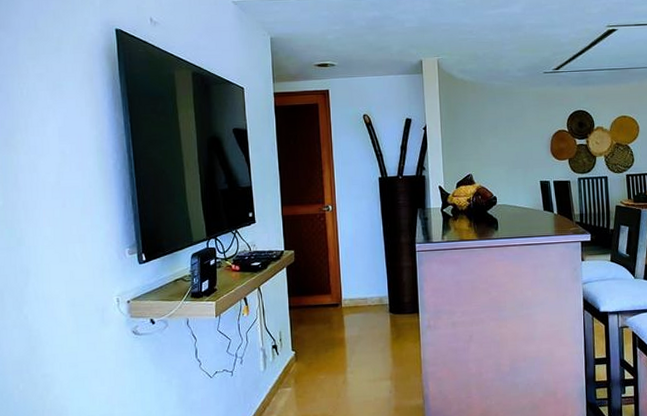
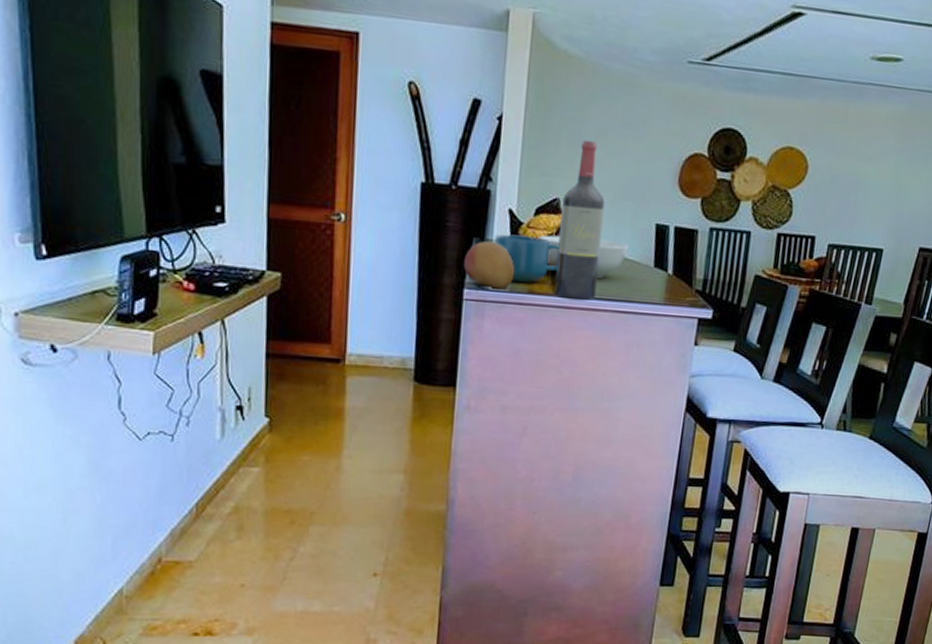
fruit: none [413,210,449,242] -> present [463,241,516,291]
cup: none [432,202,478,234] -> present [494,234,560,283]
bowl: none [462,197,524,224] -> present [539,235,630,279]
wine bottle: none [473,133,506,242] -> present [554,139,605,302]

